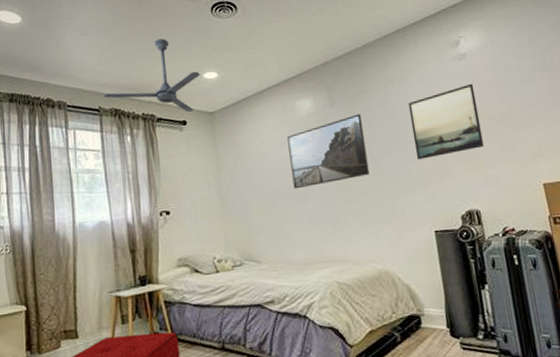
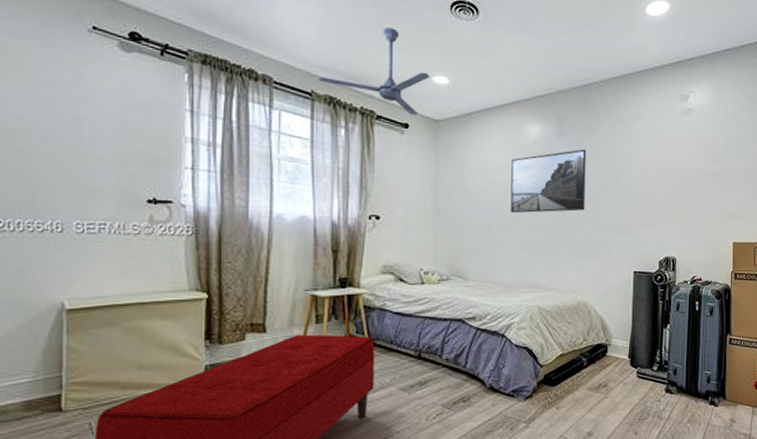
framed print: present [408,83,484,160] -> none [630,139,693,204]

